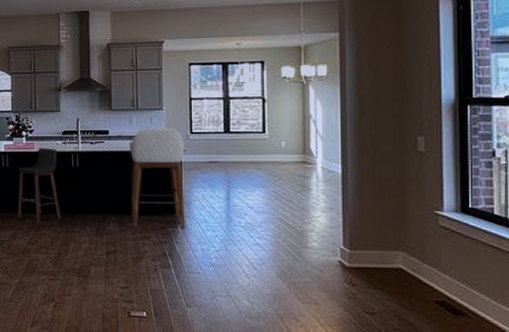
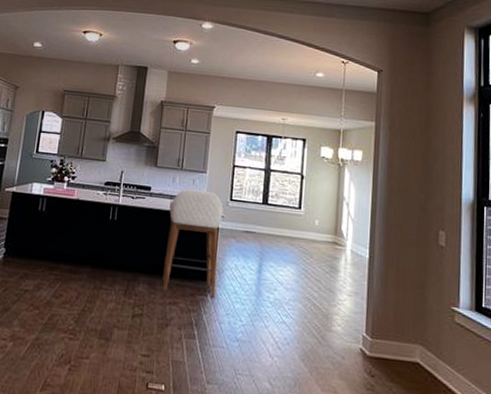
bar stool: present [17,147,61,224] -> none [46,195,98,276]

